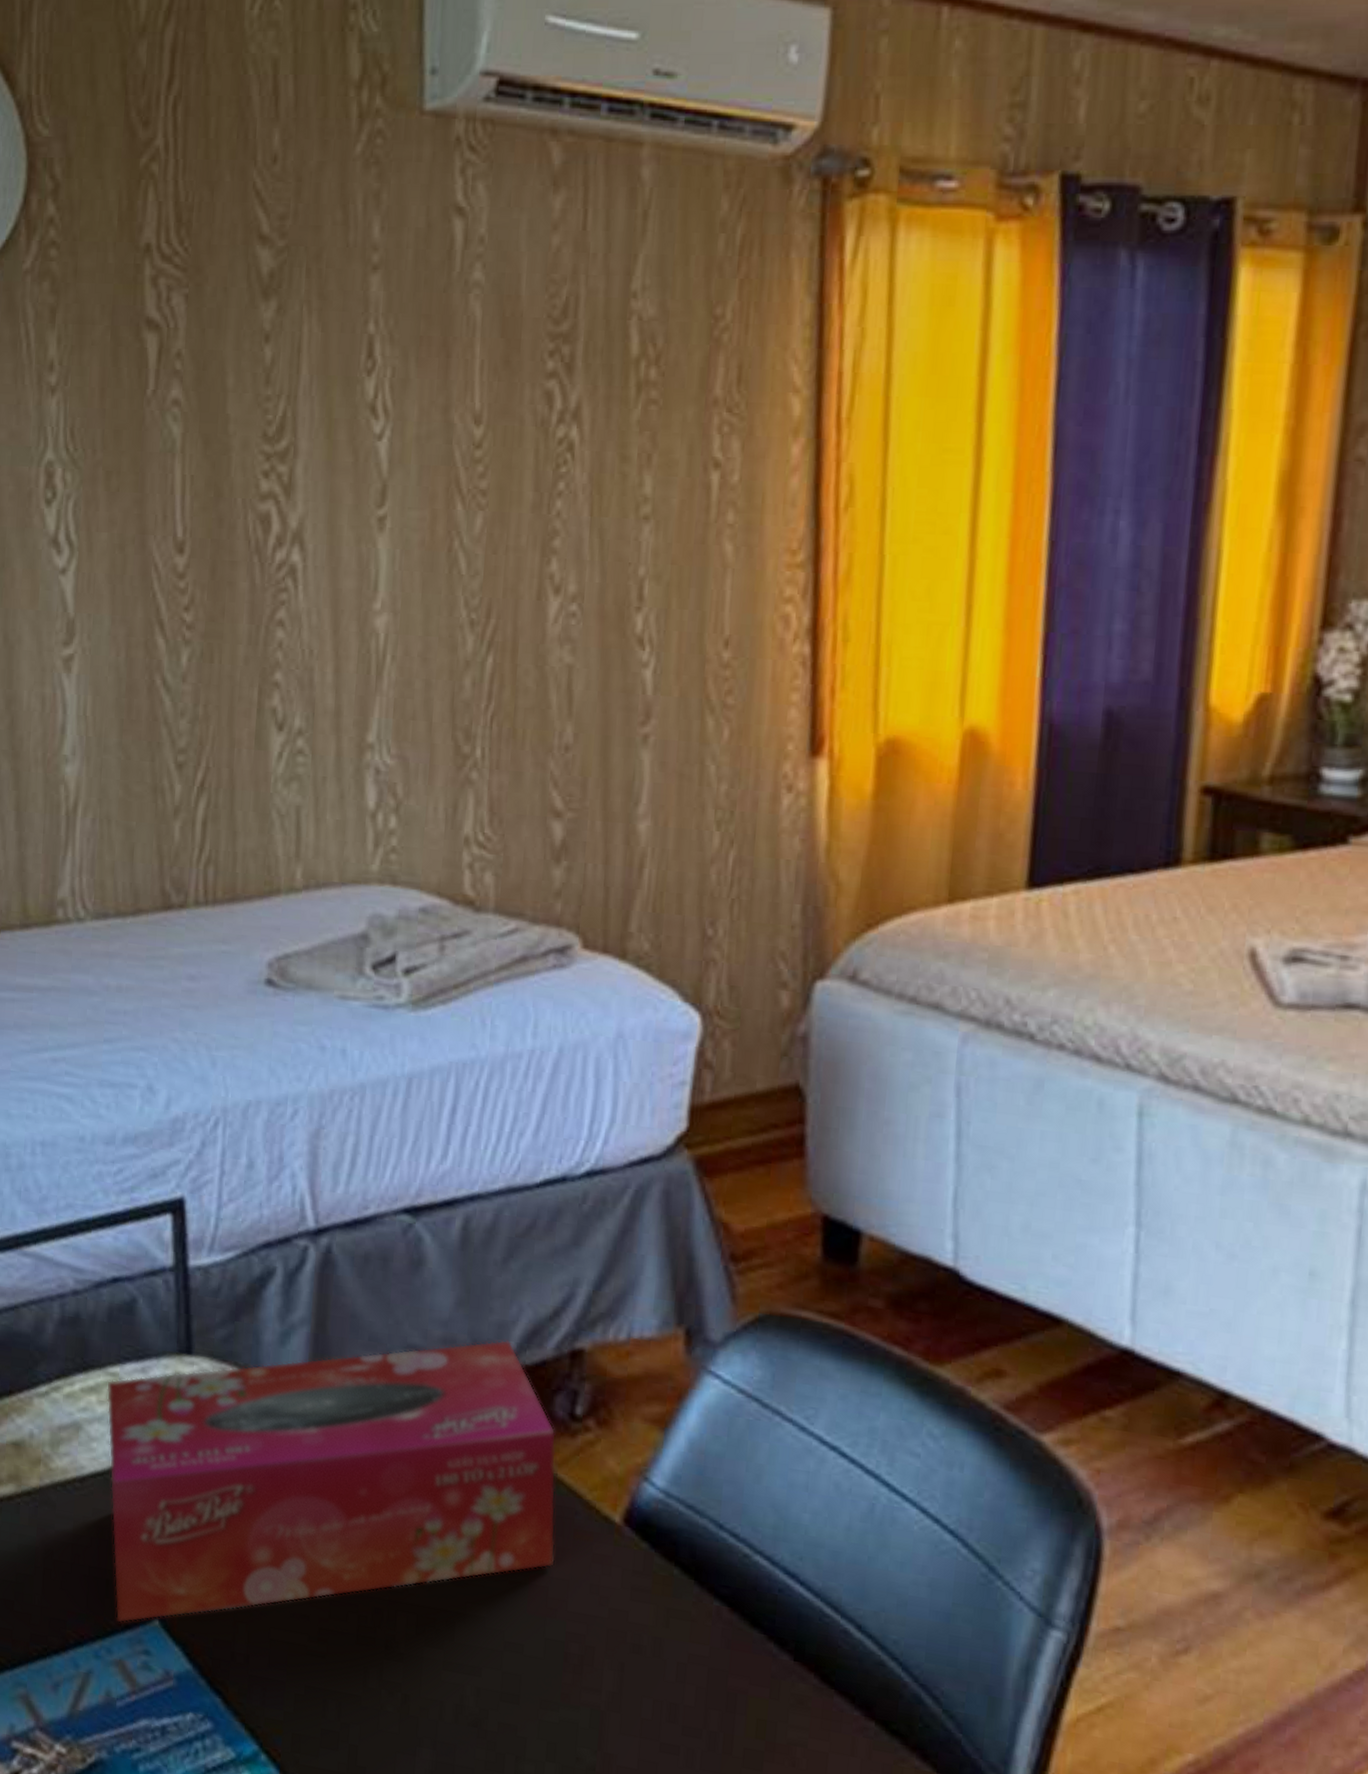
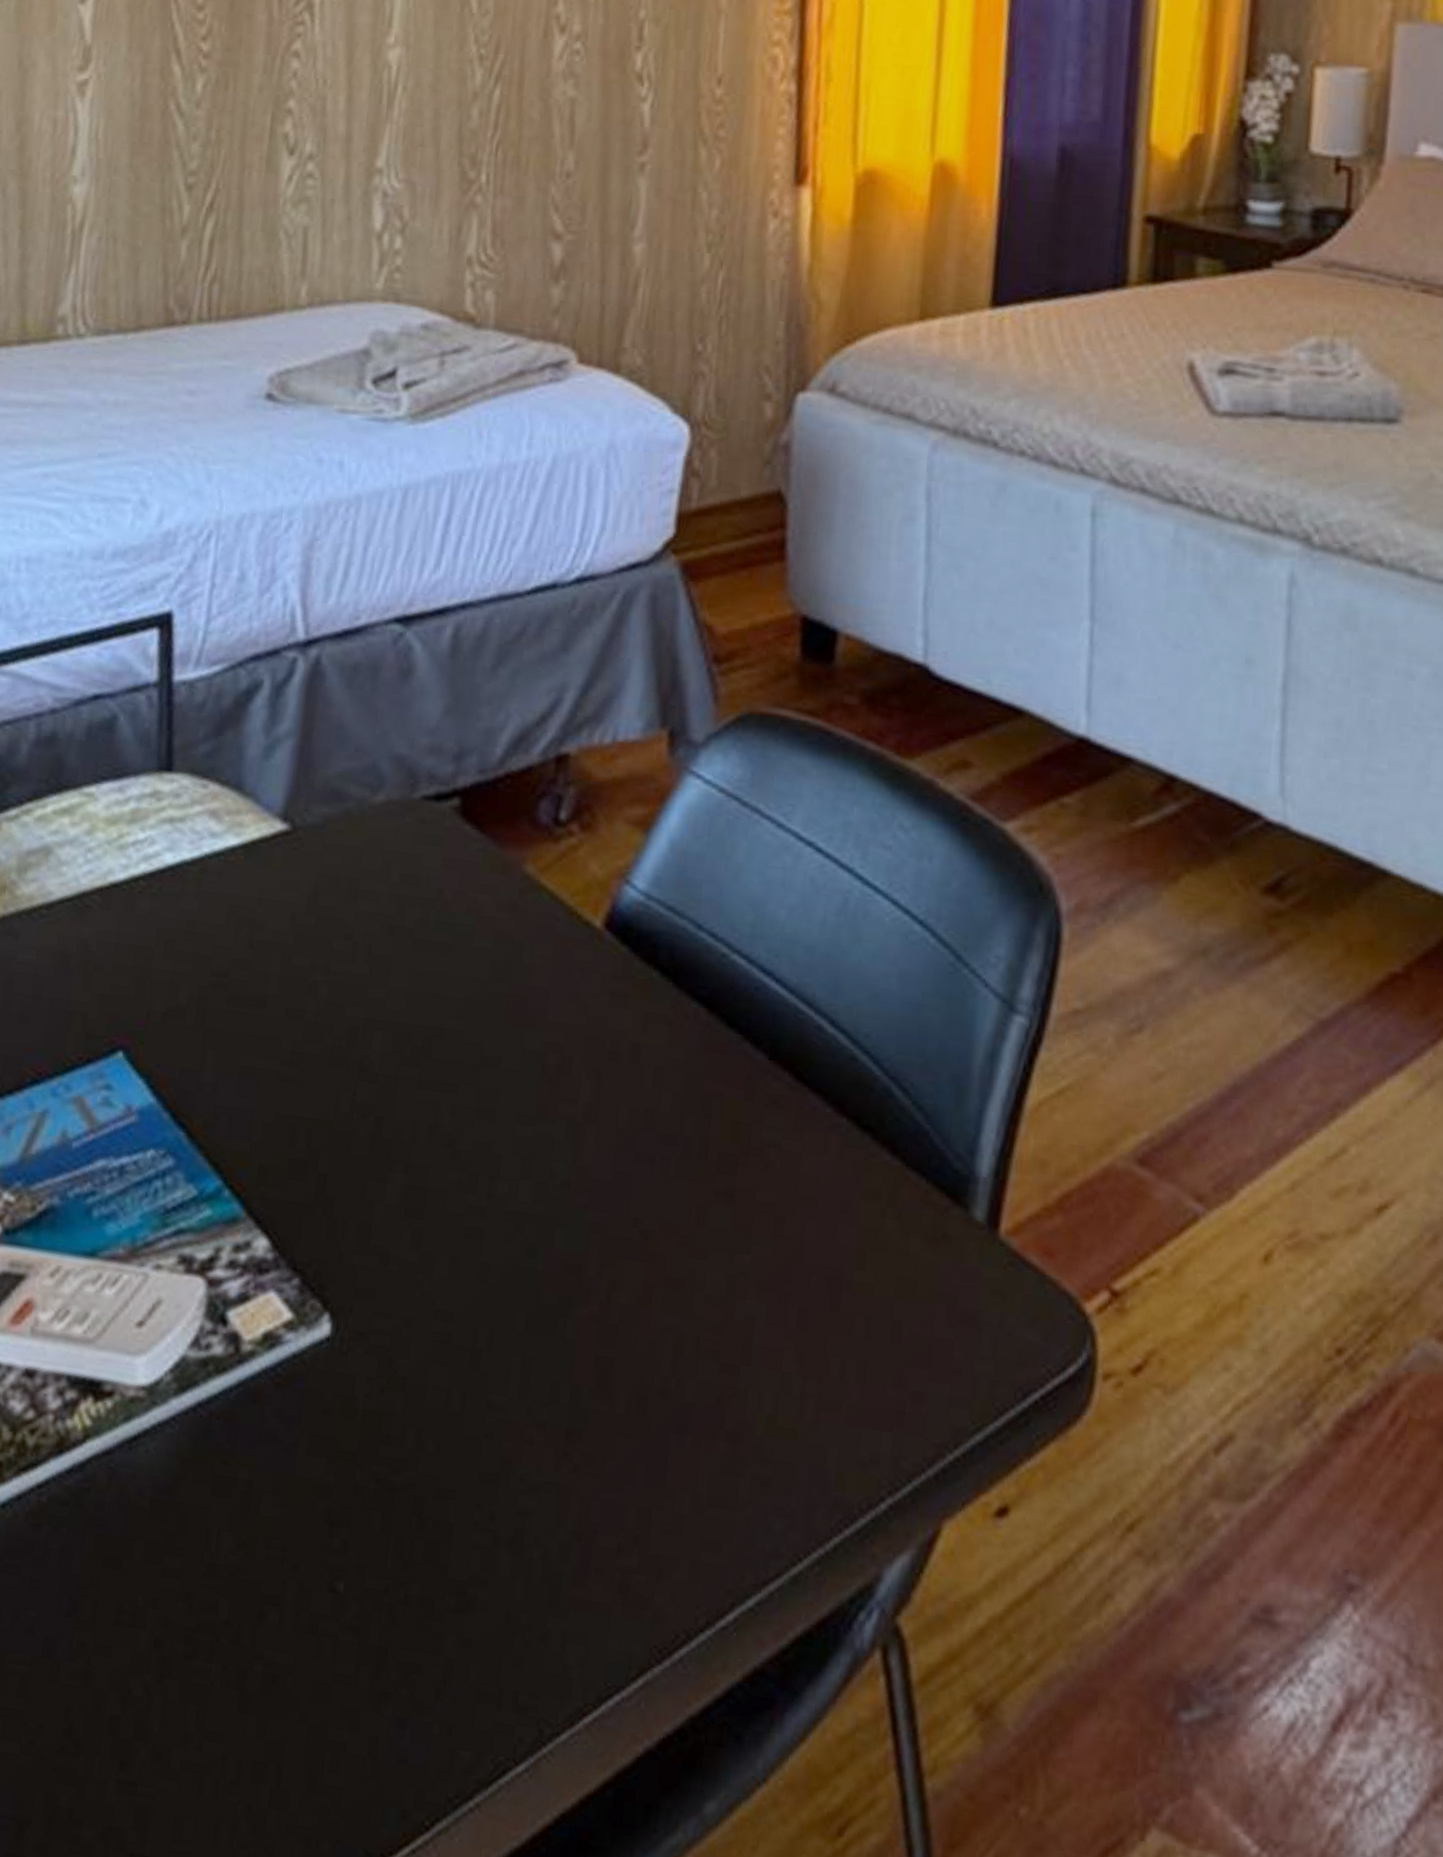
tissue box: present [106,1339,556,1623] -> none [76,746,540,1057]

